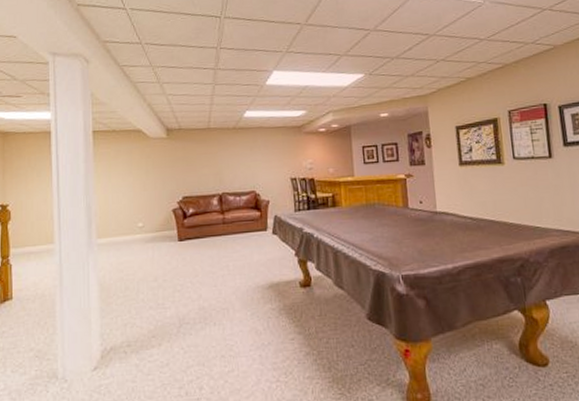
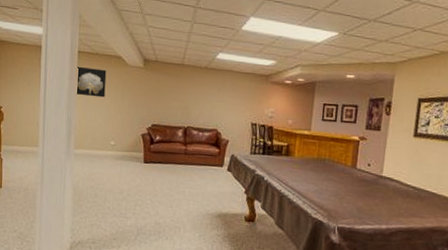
wall art: none [92,146,127,178] -> present [76,66,107,98]

